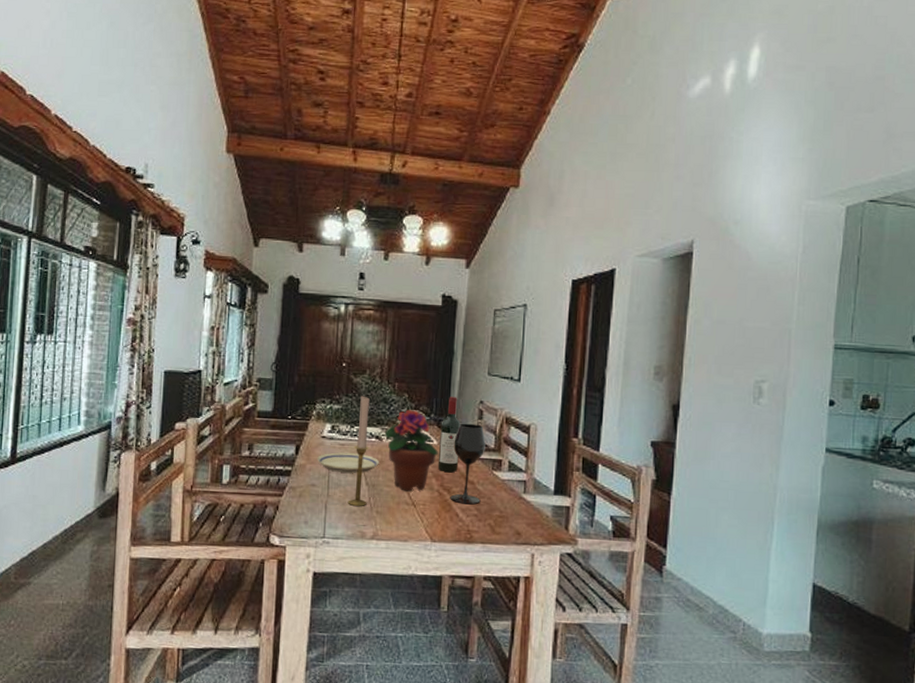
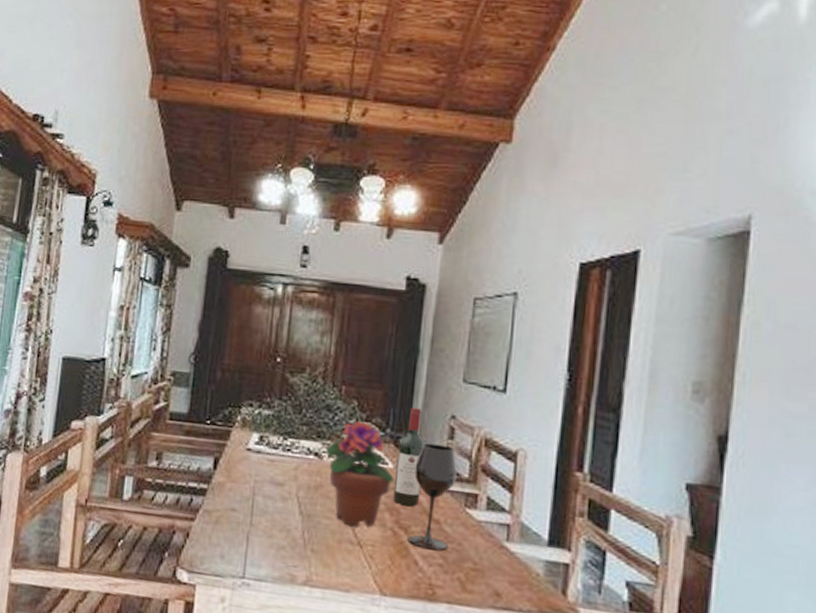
plate: present [317,452,379,473] -> none [240,470,318,498]
candlestick: present [347,396,370,506] -> none [275,400,309,542]

